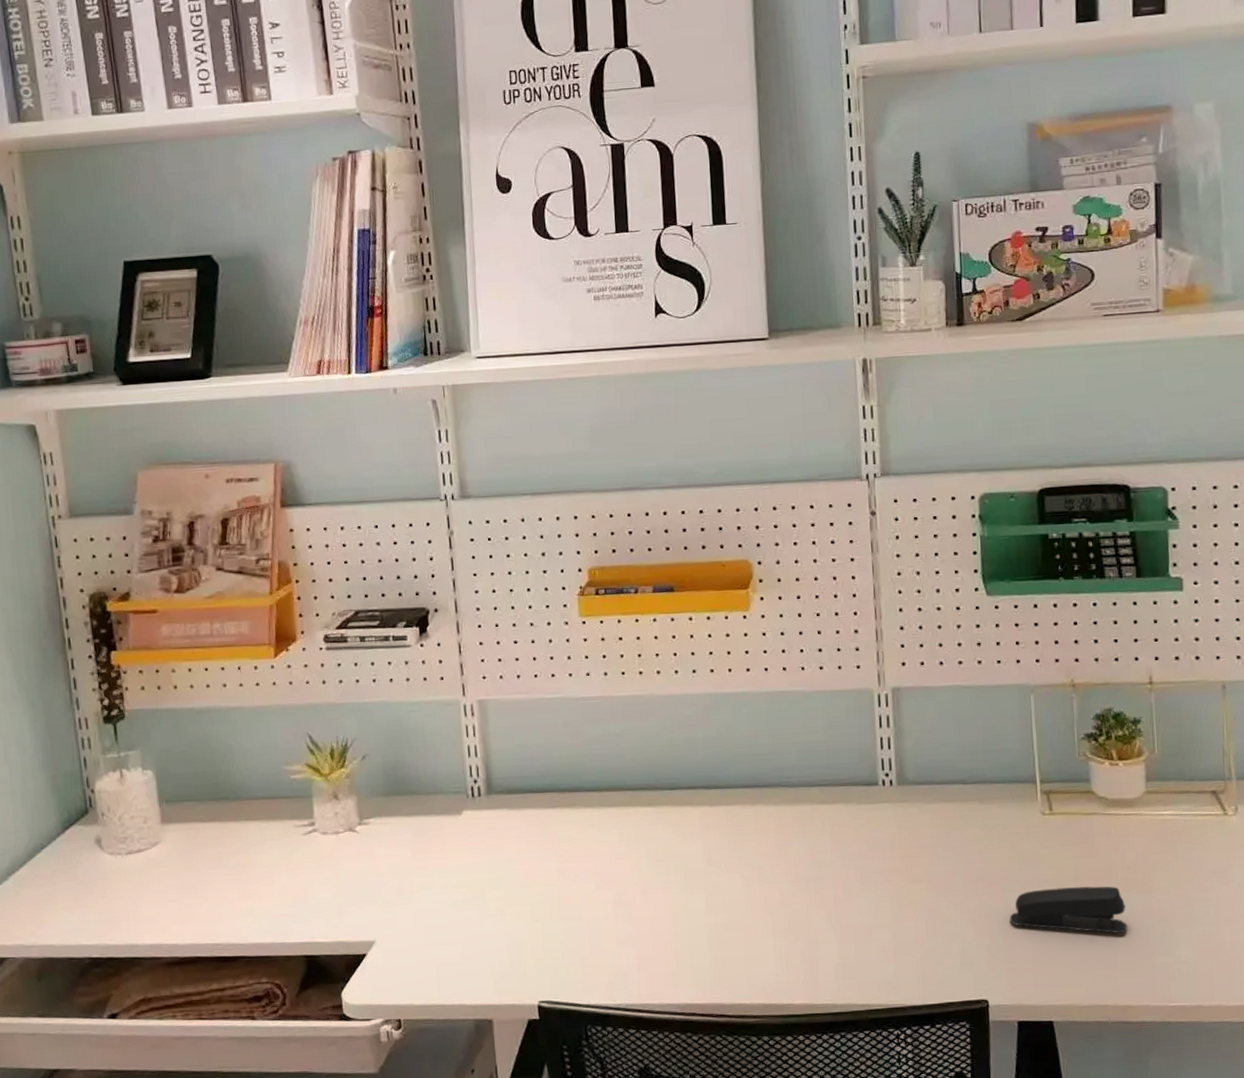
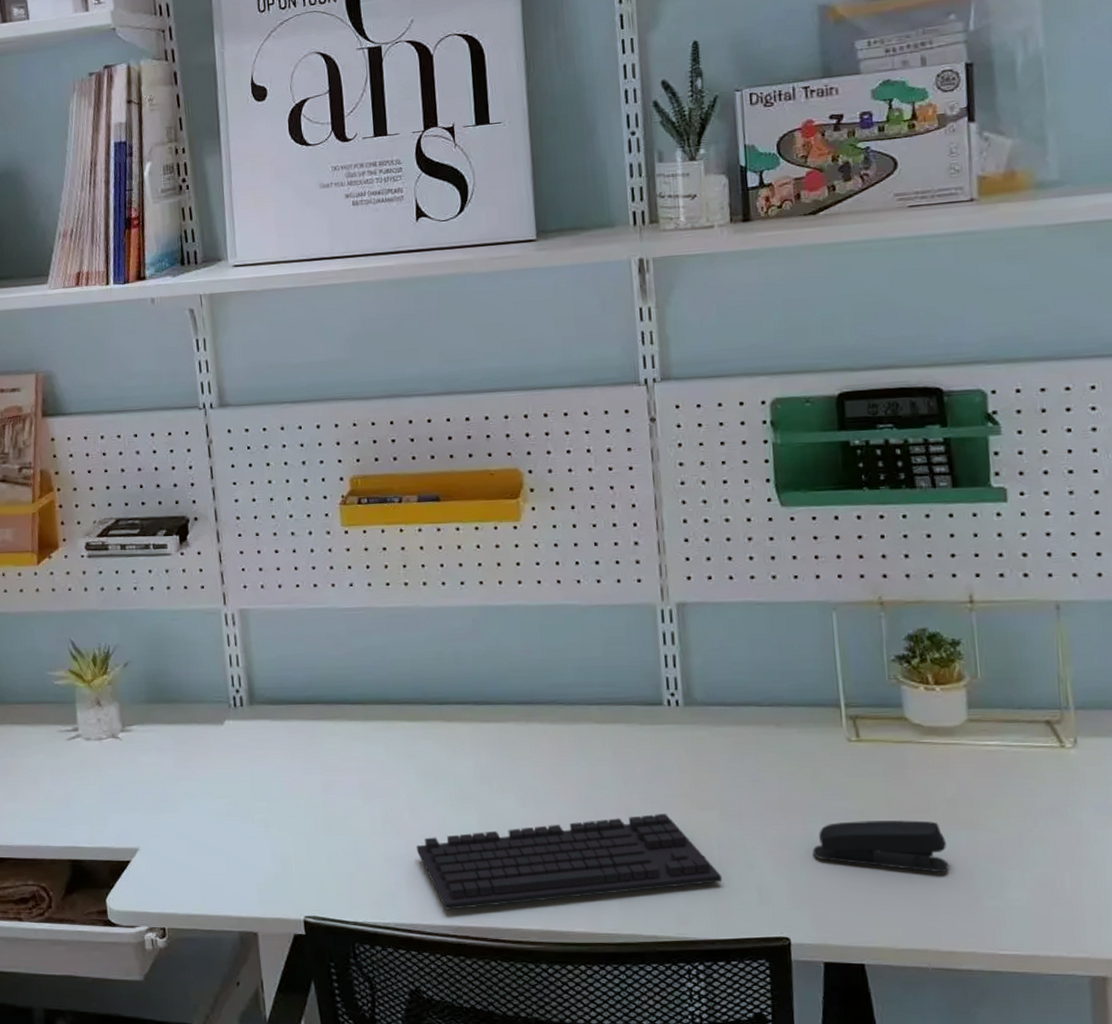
keyboard: none [647,887,929,989] -> present [416,813,723,910]

